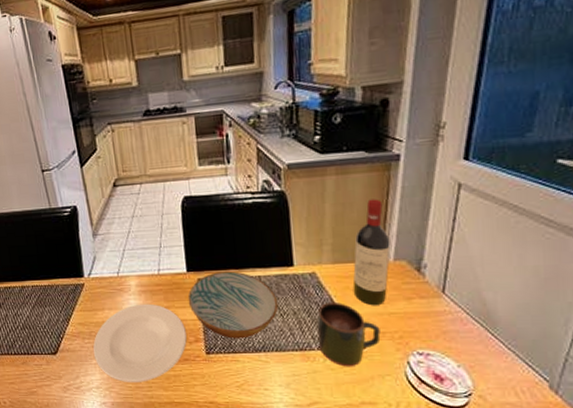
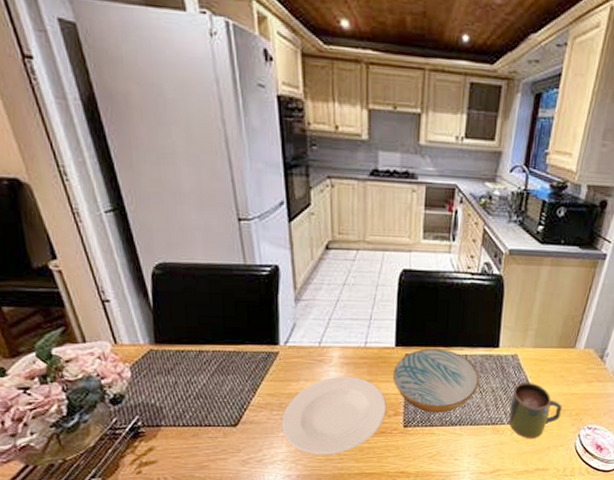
wine bottle: present [352,199,391,305] -> none [546,292,585,386]

